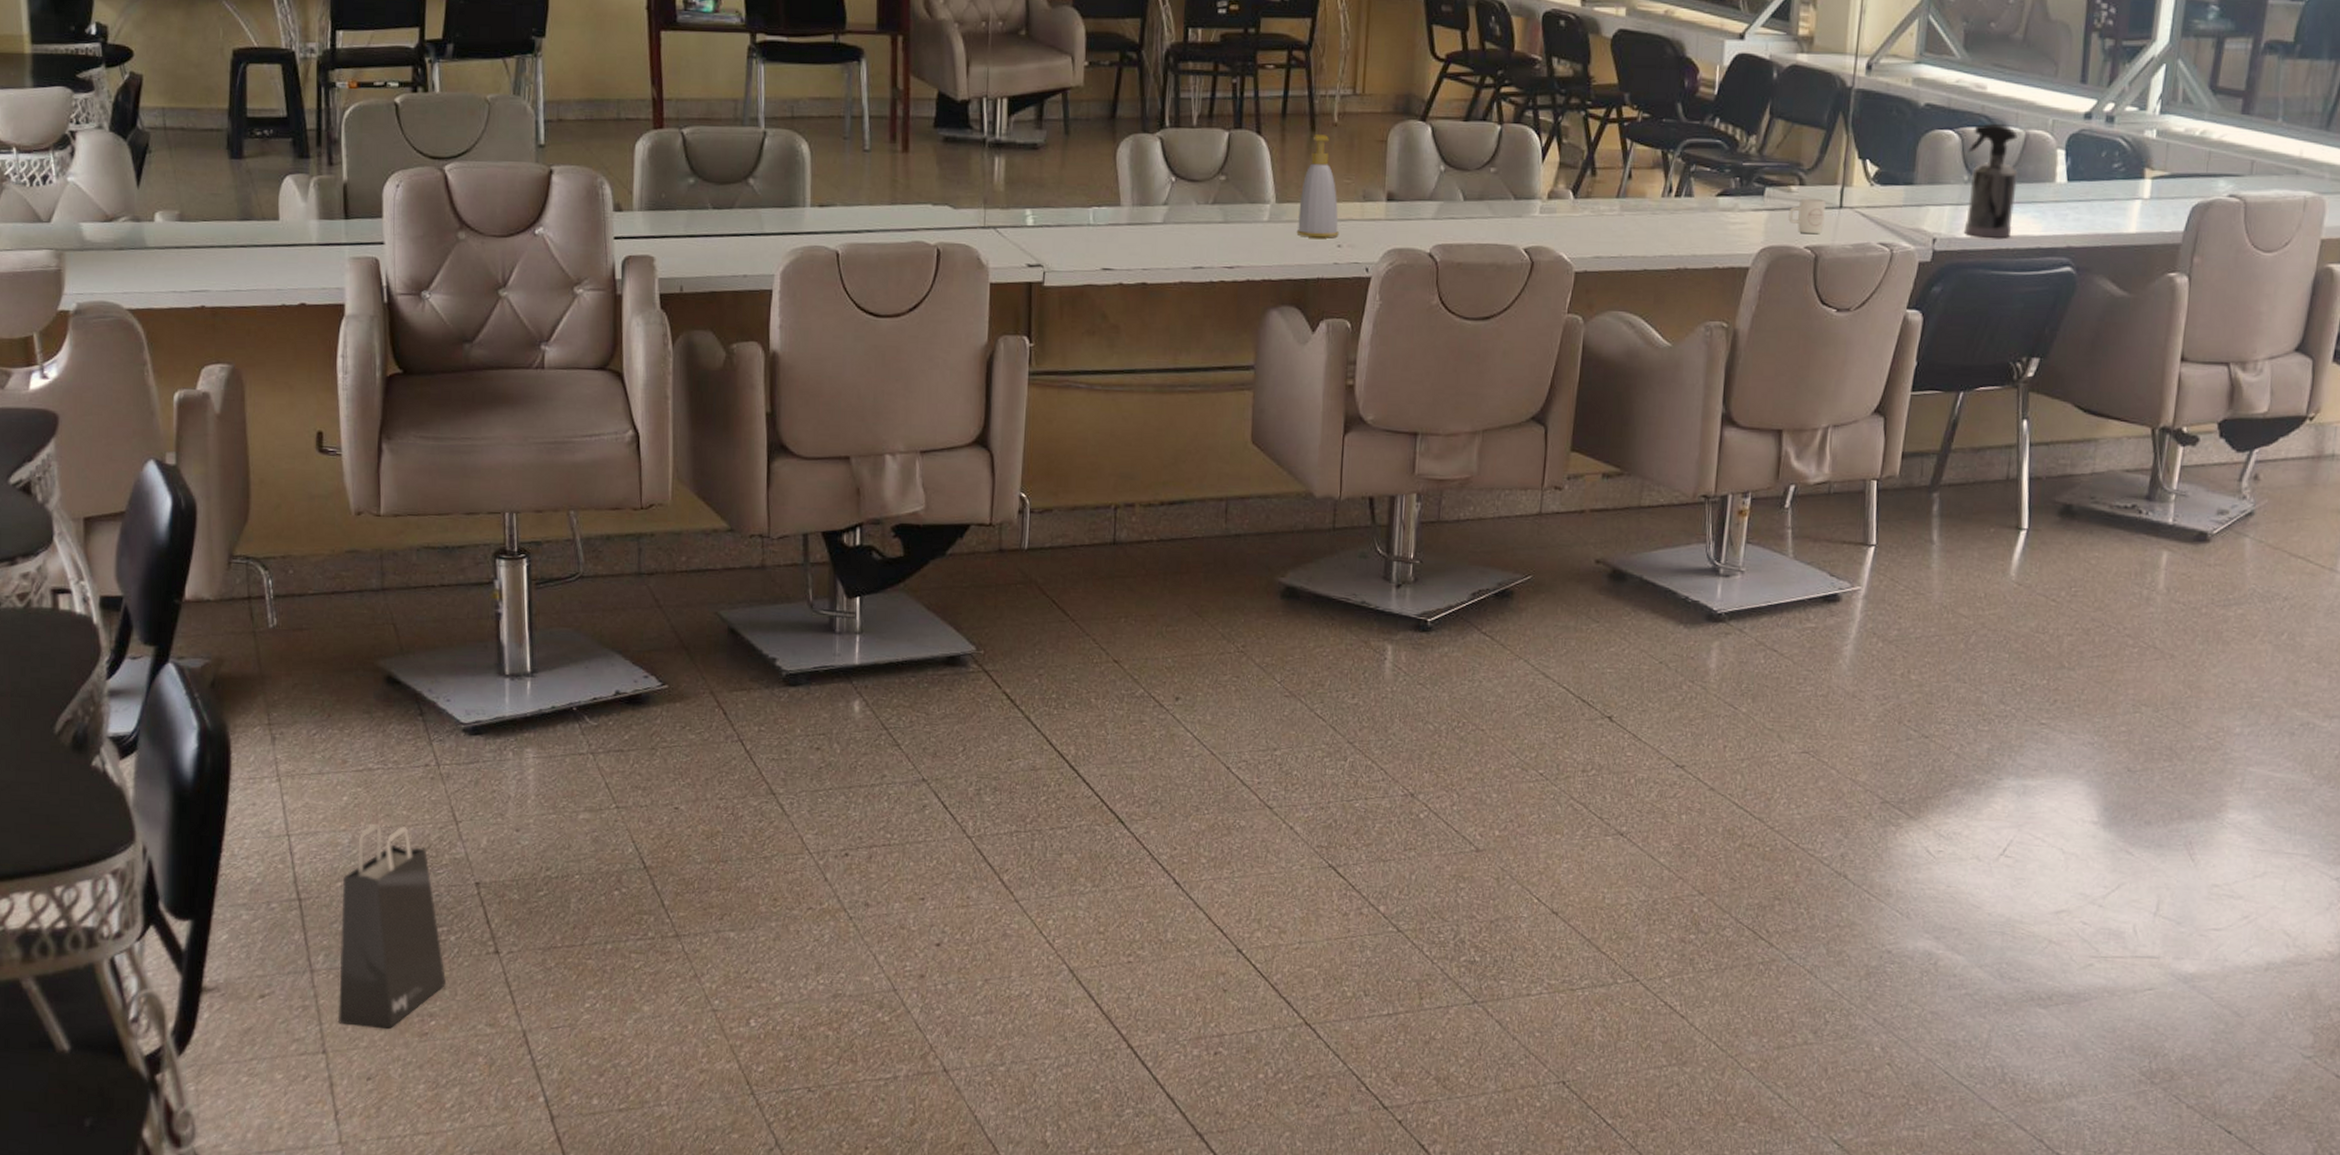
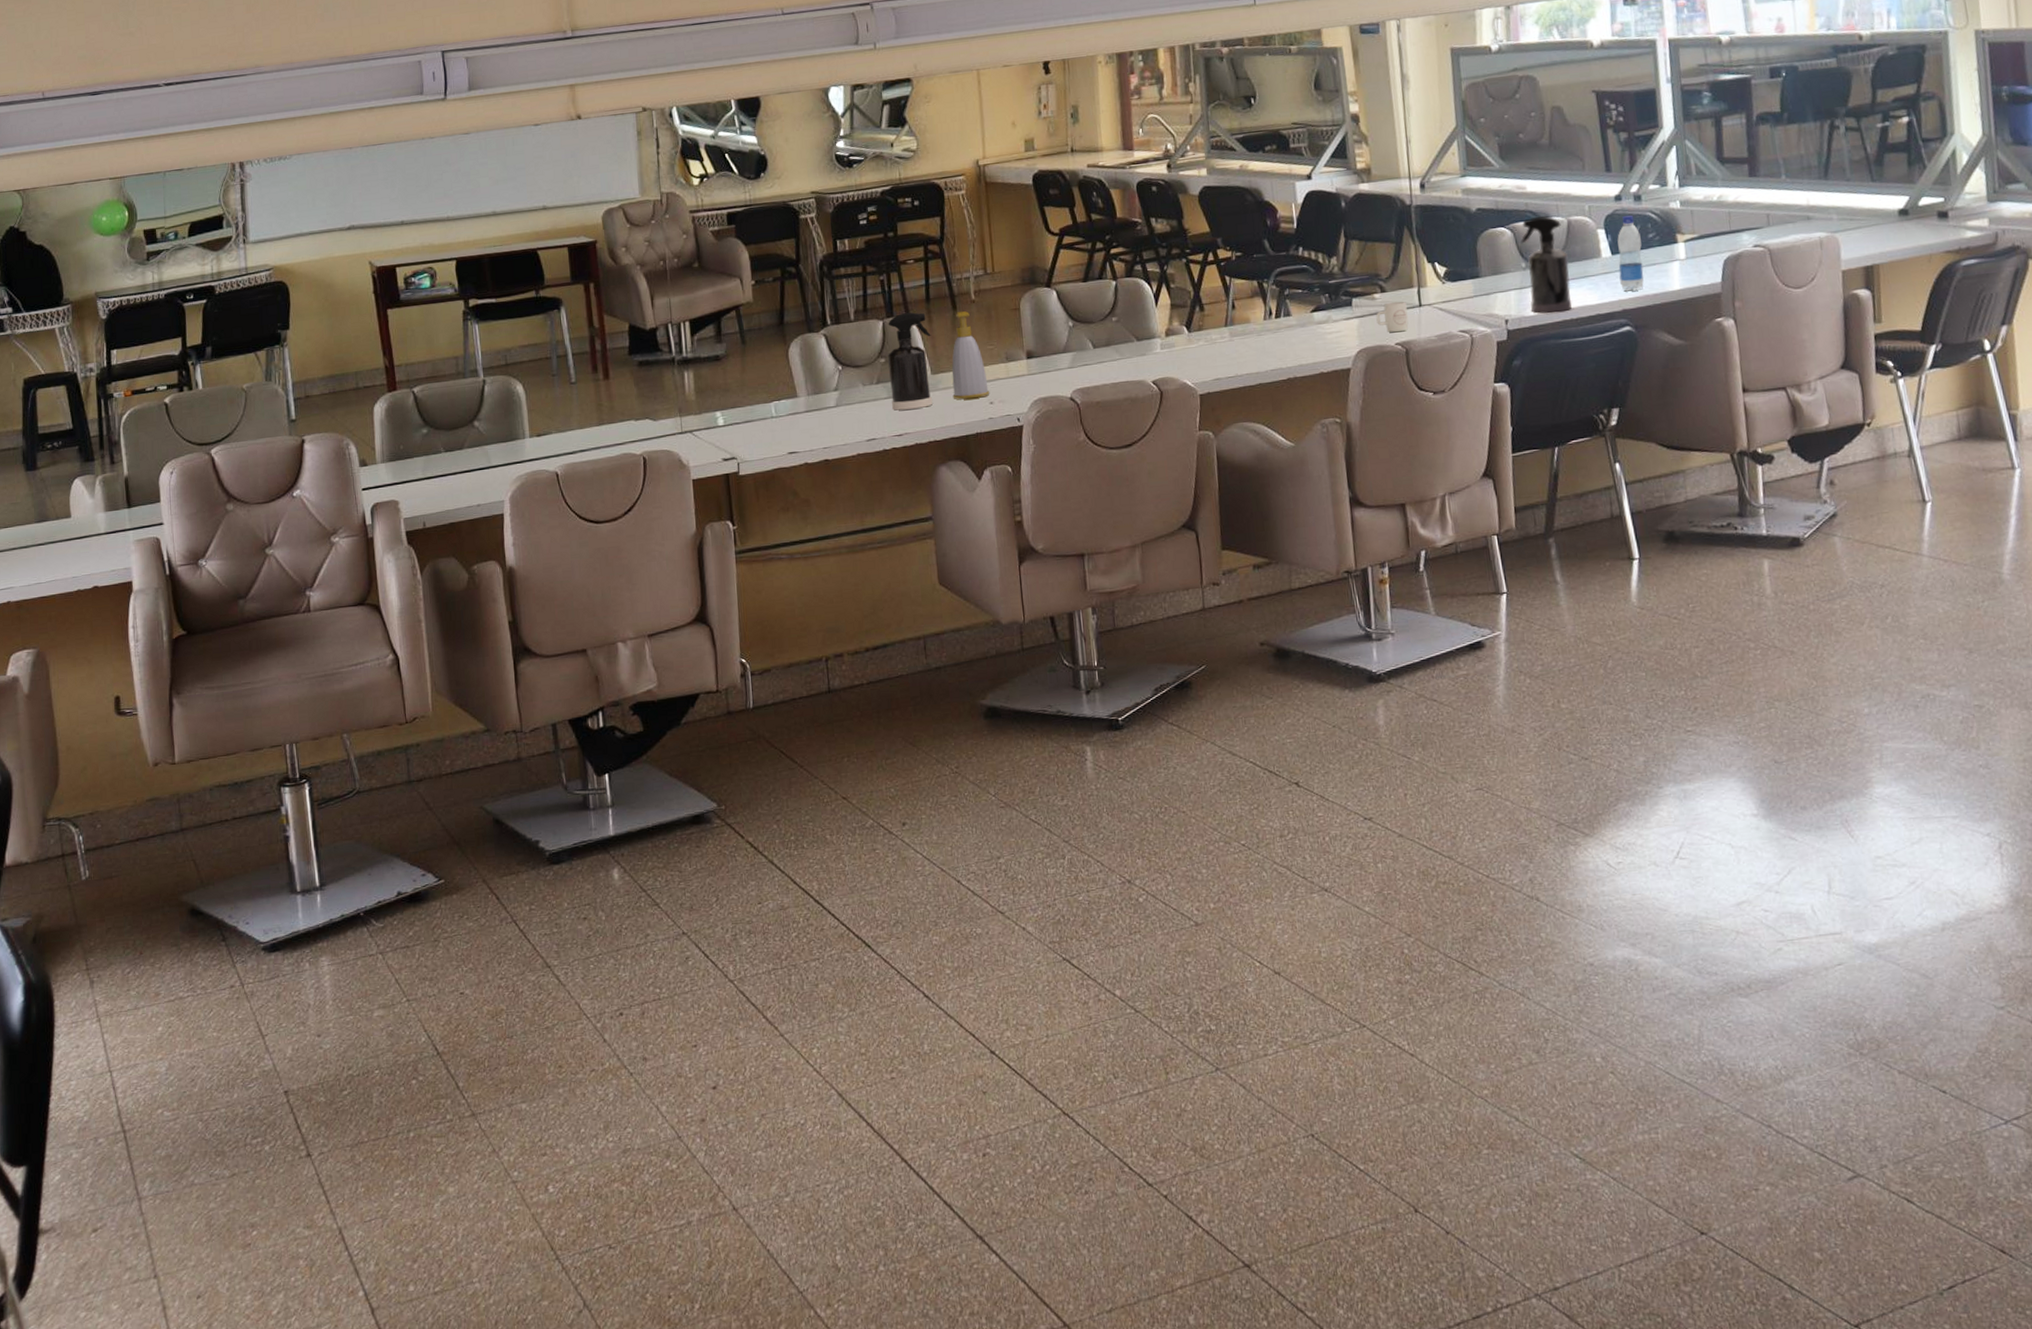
shopping bag: present [338,823,447,1029] -> none [163,1047,265,1247]
spray bottle: none [1227,126,1282,240] -> present [887,312,932,411]
bottle: none [2070,137,2104,228] -> present [1617,215,1644,292]

